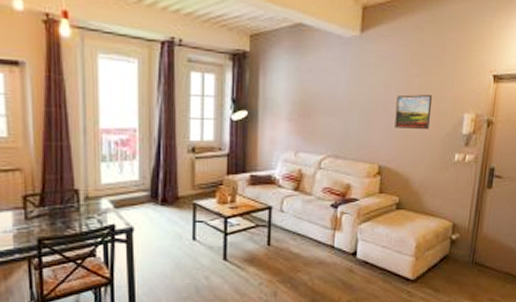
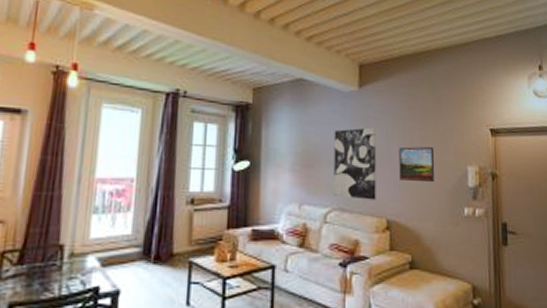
wall art: none [329,75,375,147] -> present [333,127,376,200]

